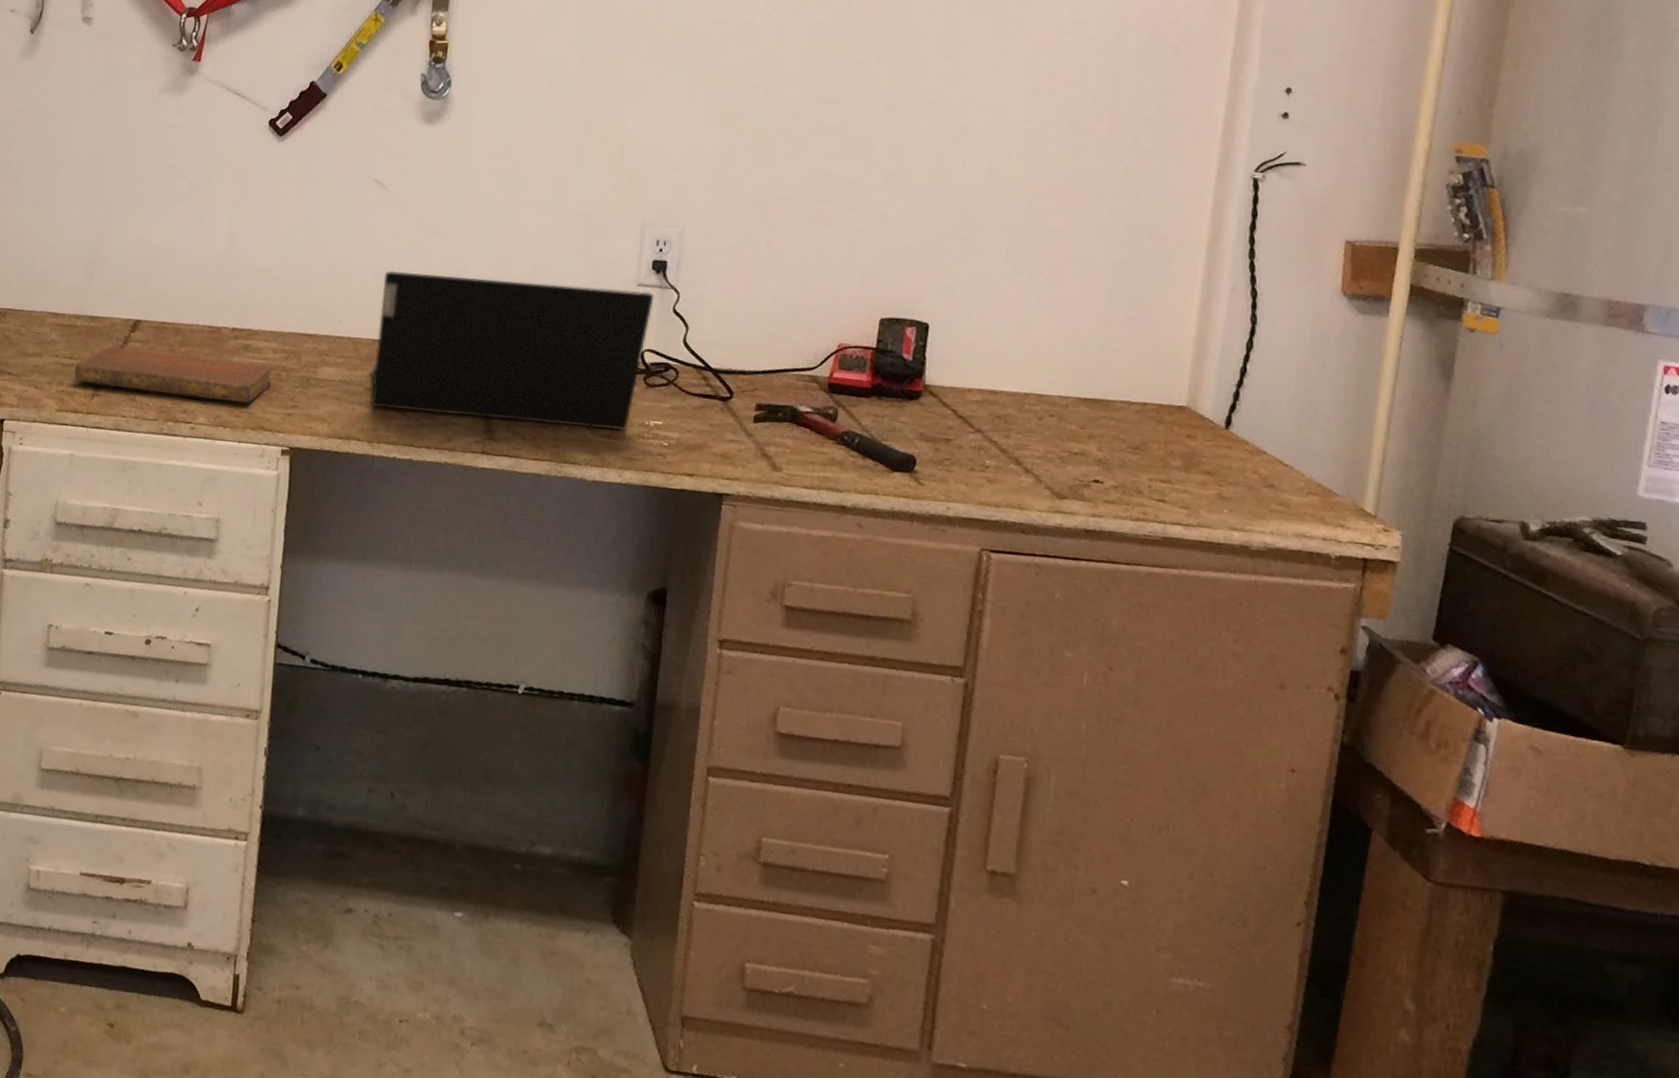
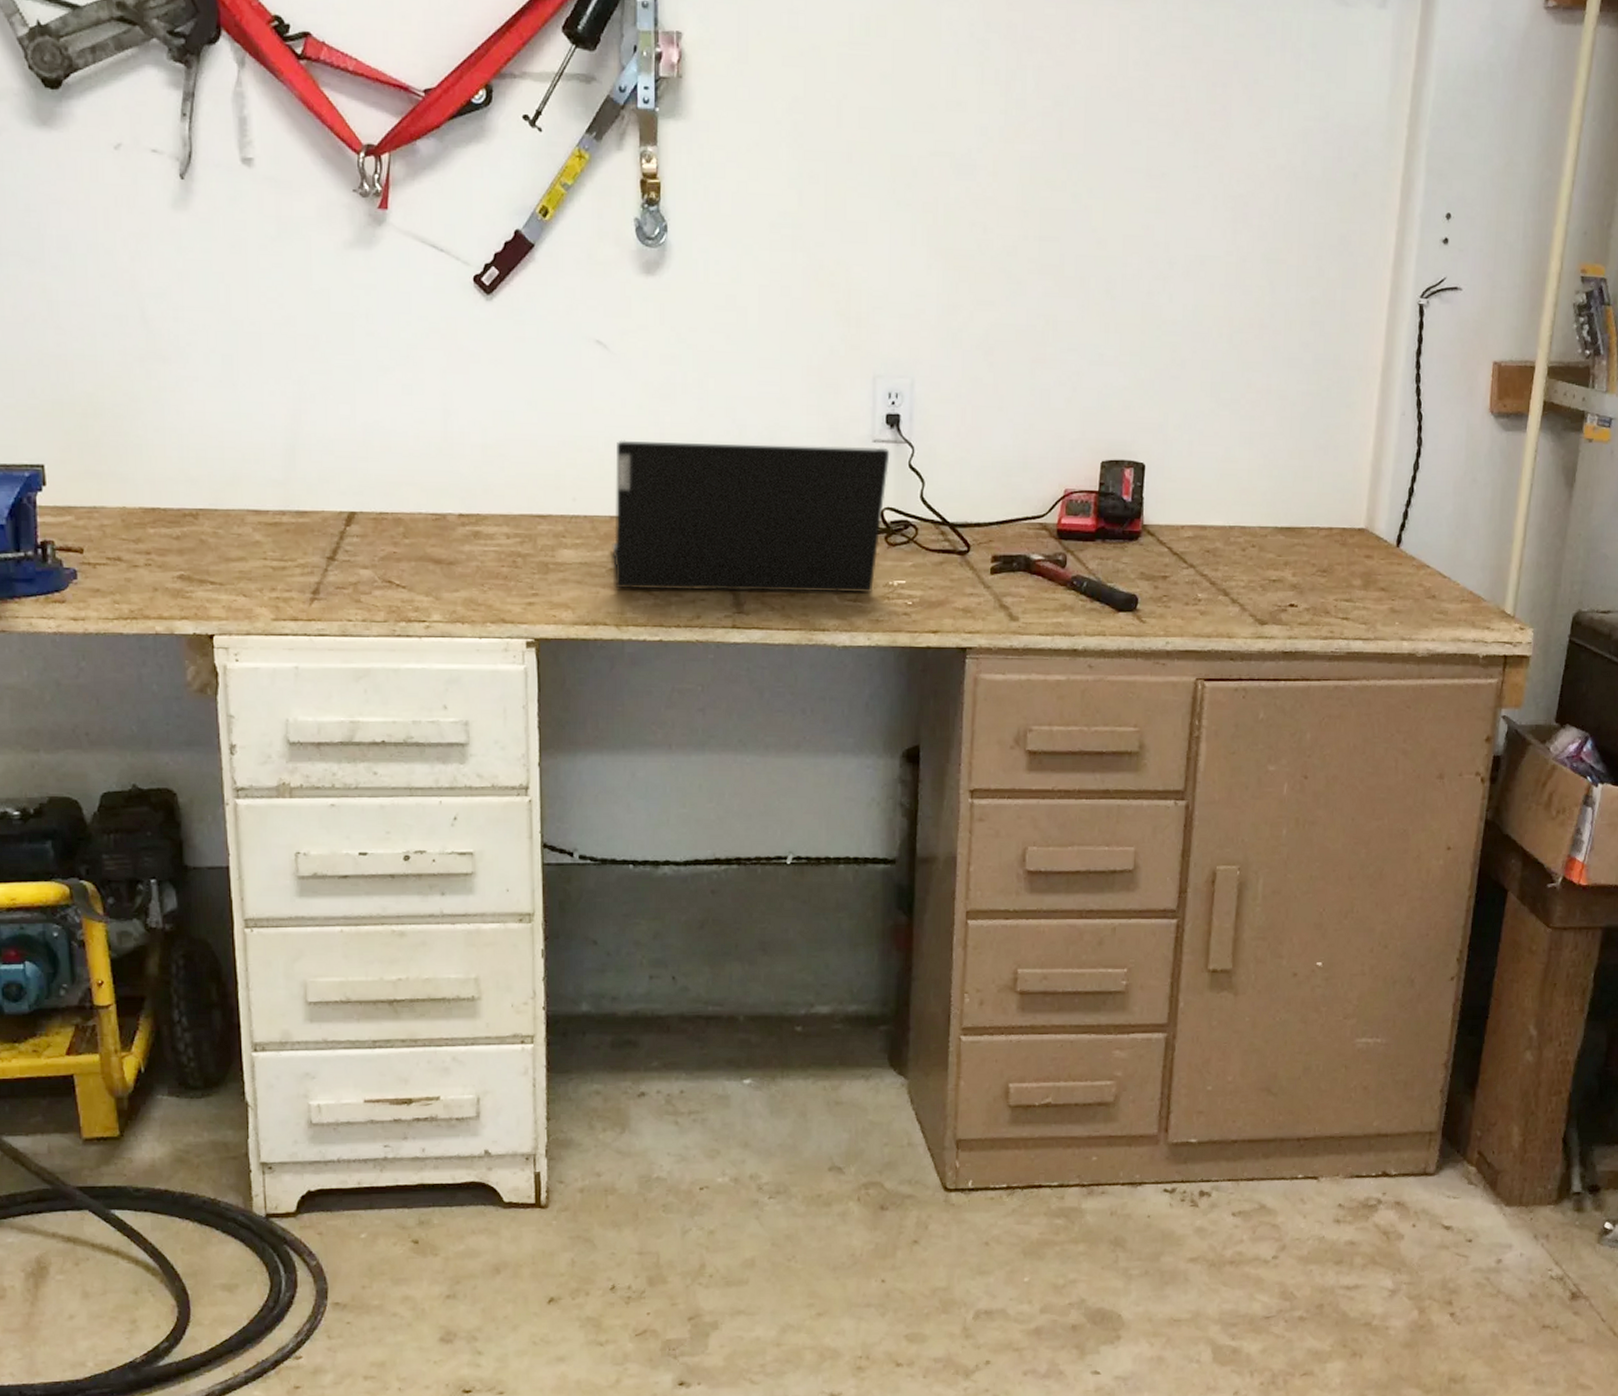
notebook: present [73,346,273,404] -> none [286,543,509,596]

